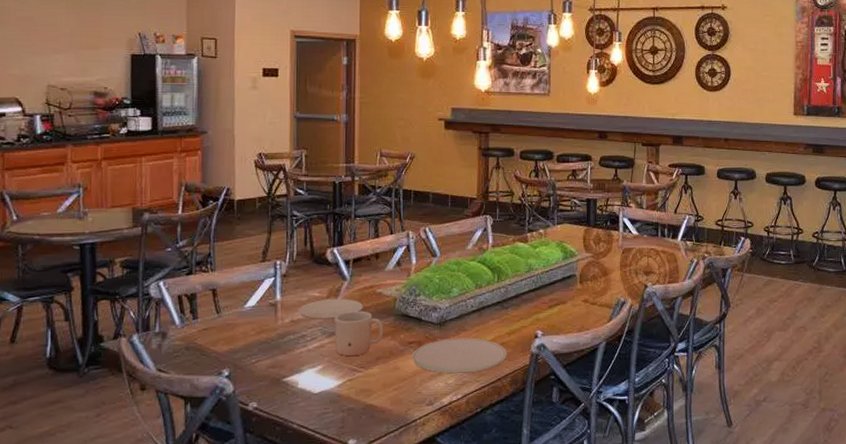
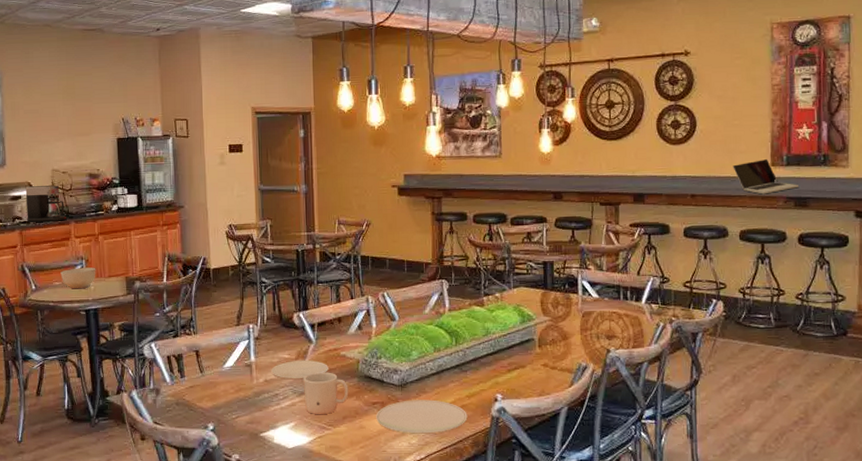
coffee maker: none [11,103,63,145] -> present [25,185,67,223]
bowl: none [50,196,96,221] -> present [60,267,96,289]
laptop: none [761,109,816,141] -> present [733,159,798,195]

